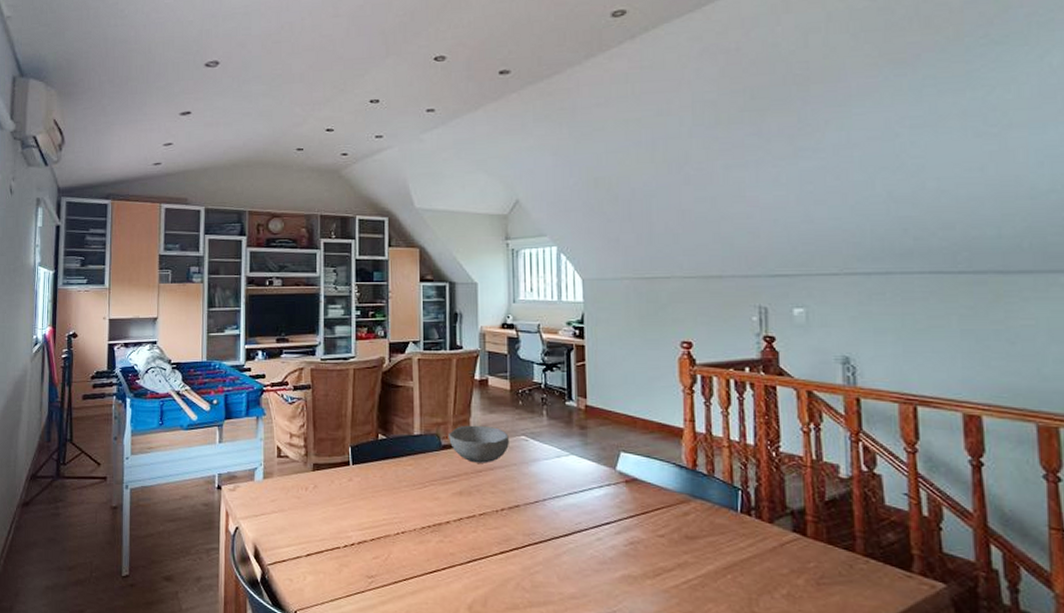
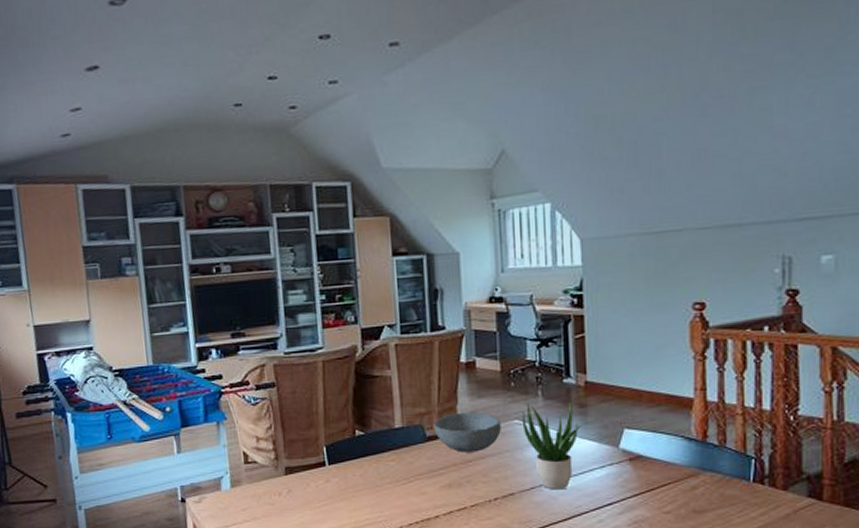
potted plant: none [528,421,582,506] -> present [521,403,581,490]

